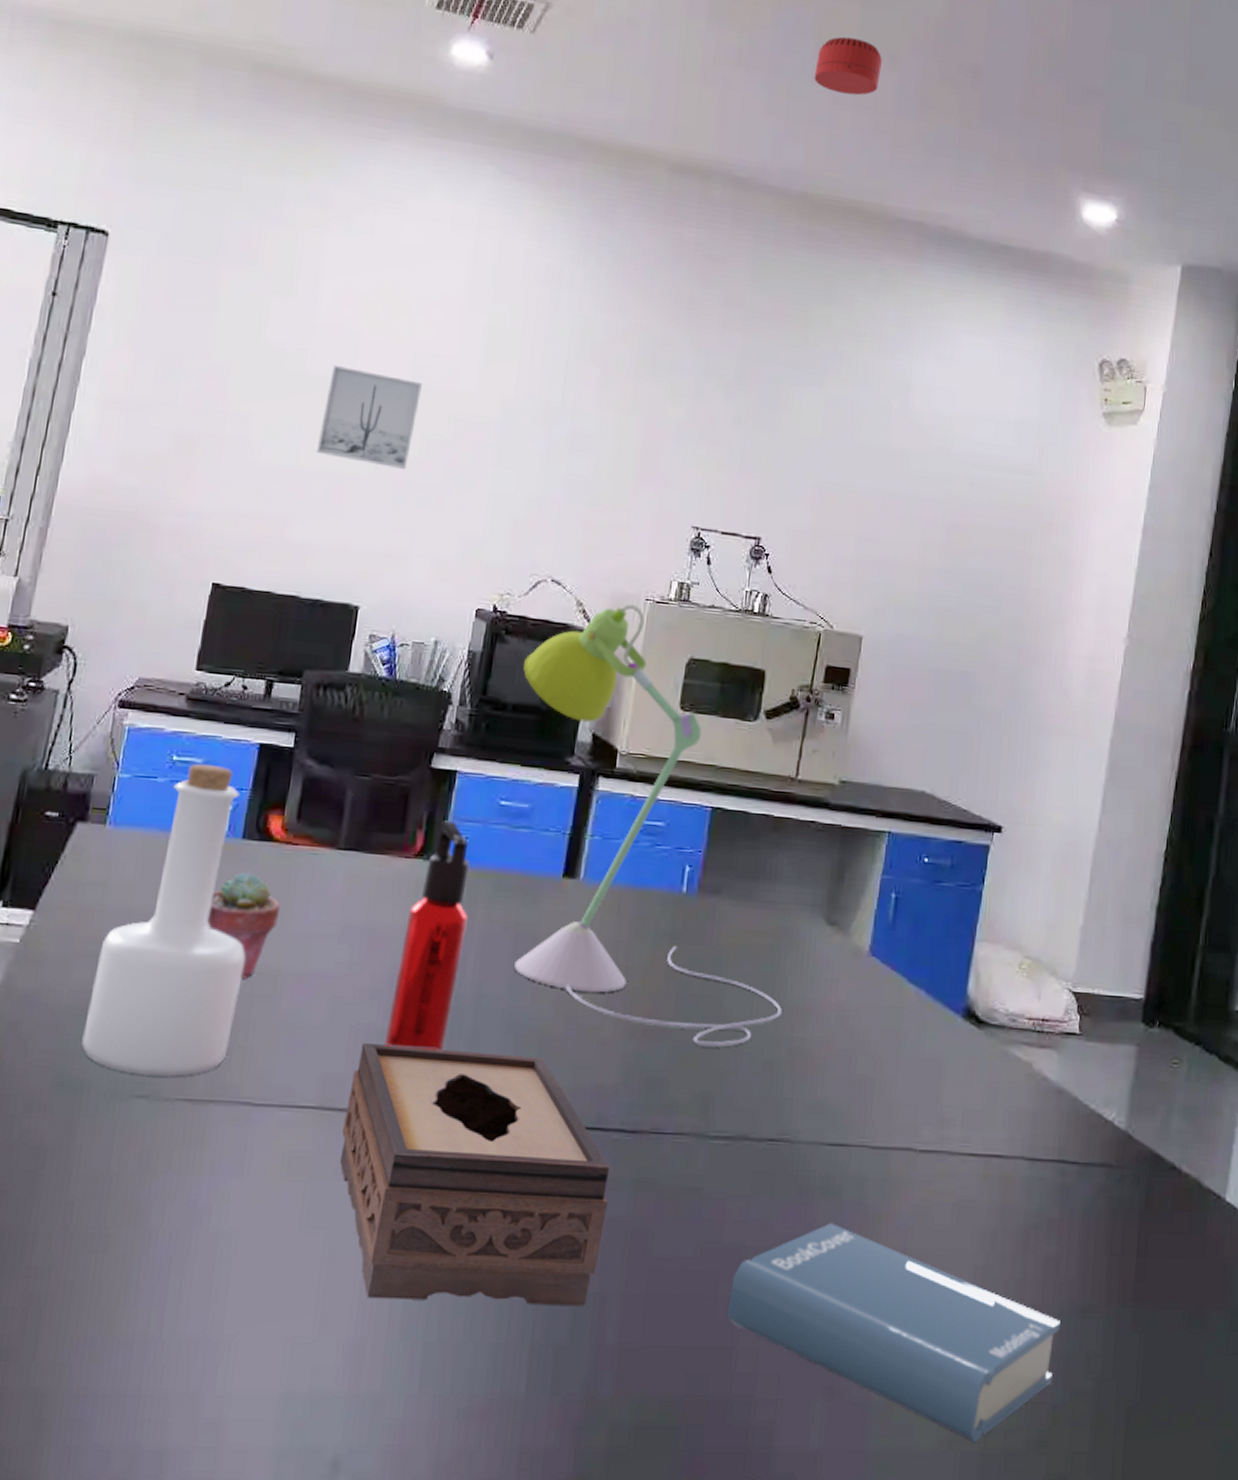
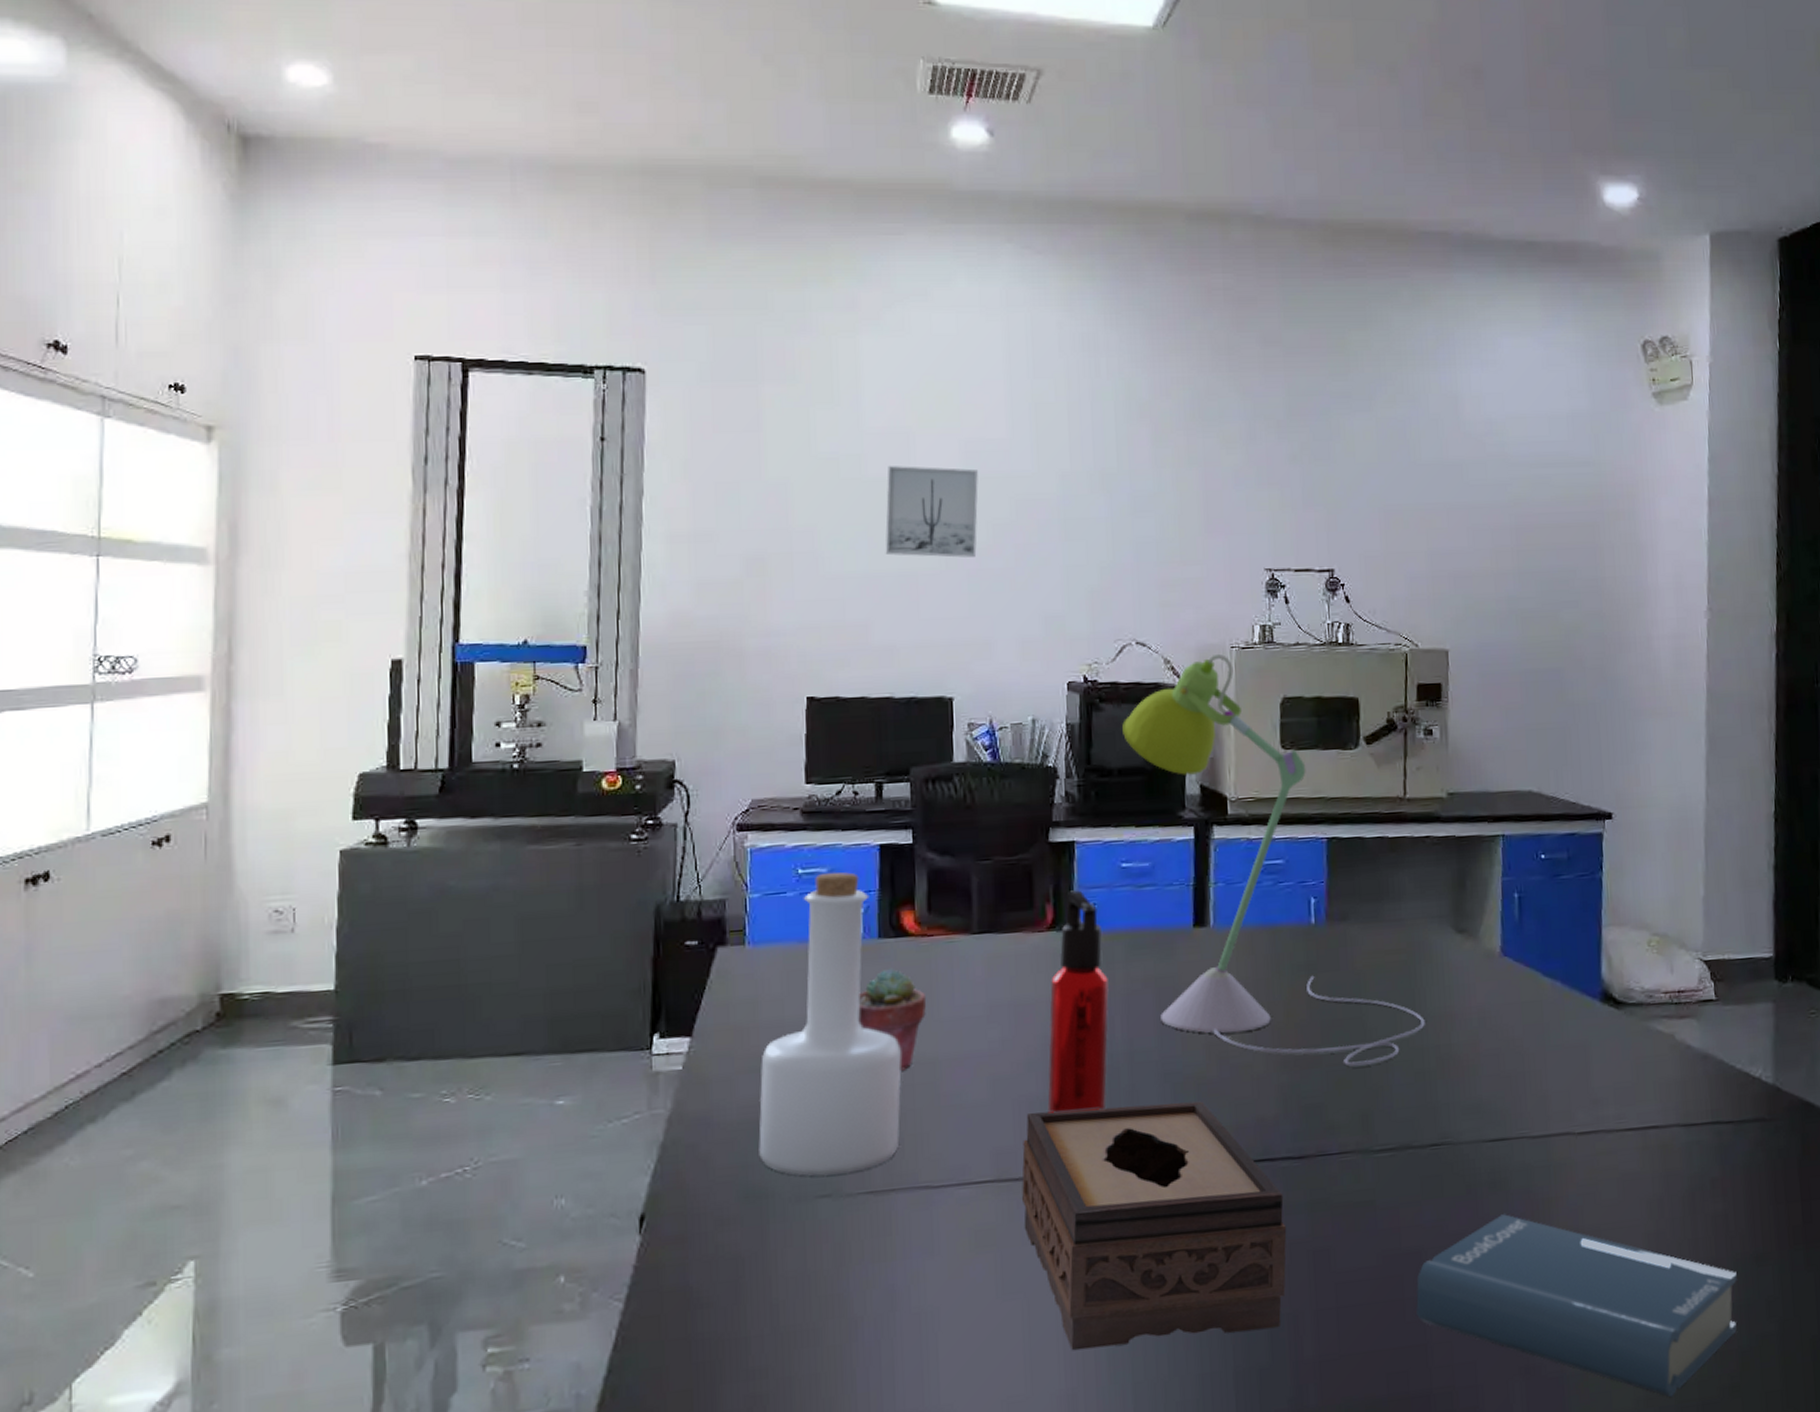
smoke detector: present [814,36,882,96] -> none [1315,57,1382,114]

